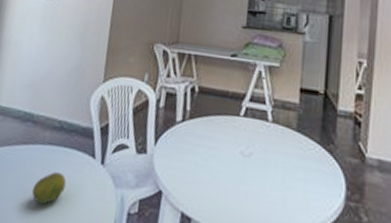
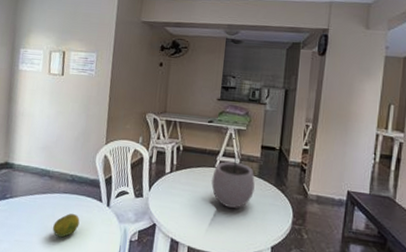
plant pot: none [234,97,293,174] -> present [211,153,255,209]

